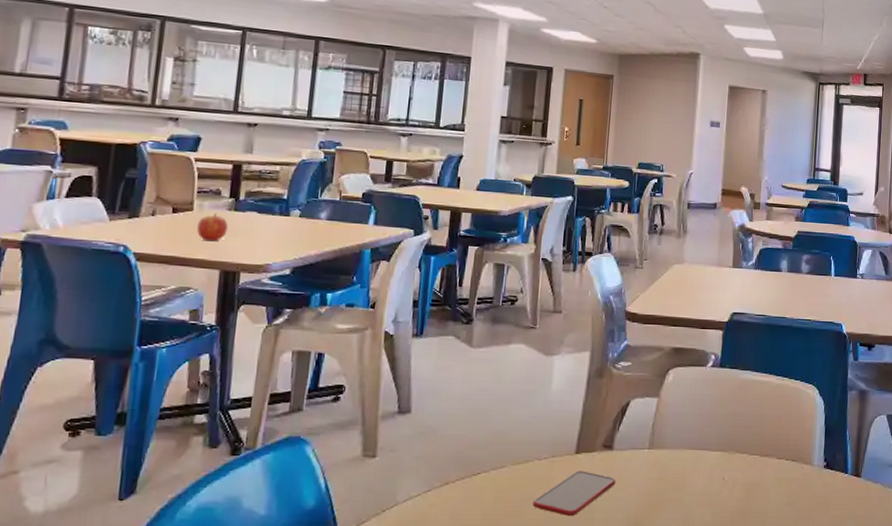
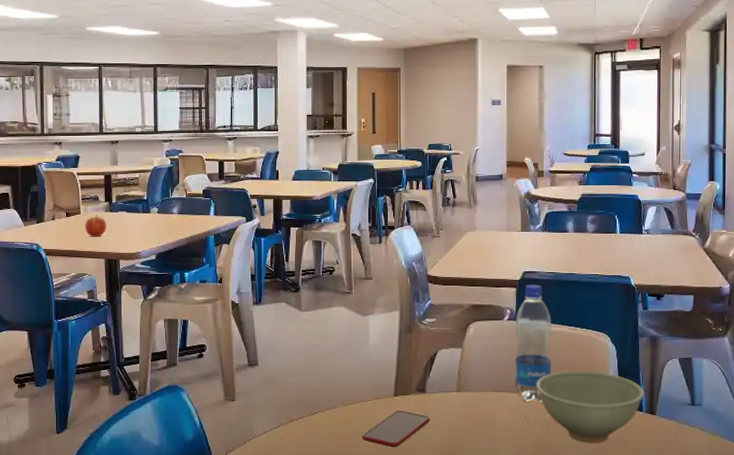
bottle: none [714,327,759,463] -> present [515,284,551,403]
bowl: none [737,427,850,509] -> present [536,371,644,443]

